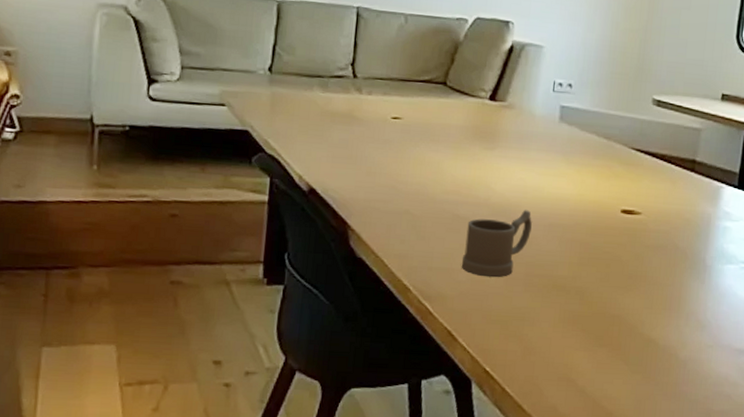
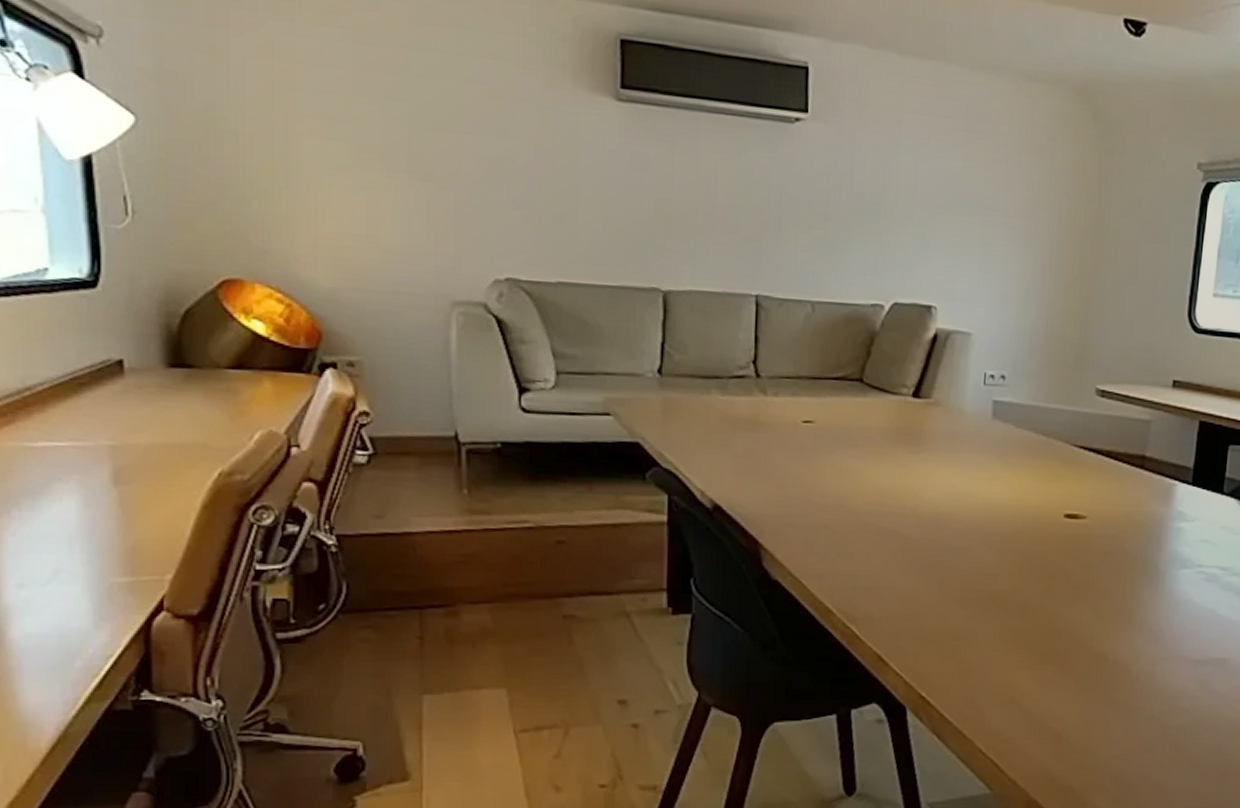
mug: present [461,210,532,277] -> none [889,519,966,594]

